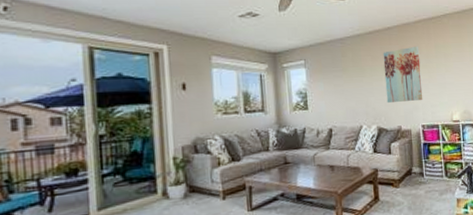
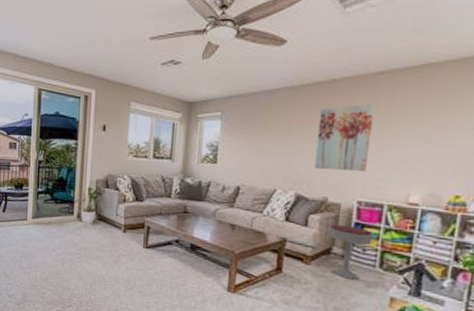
side table: none [407,147,437,193] -> present [329,224,373,280]

